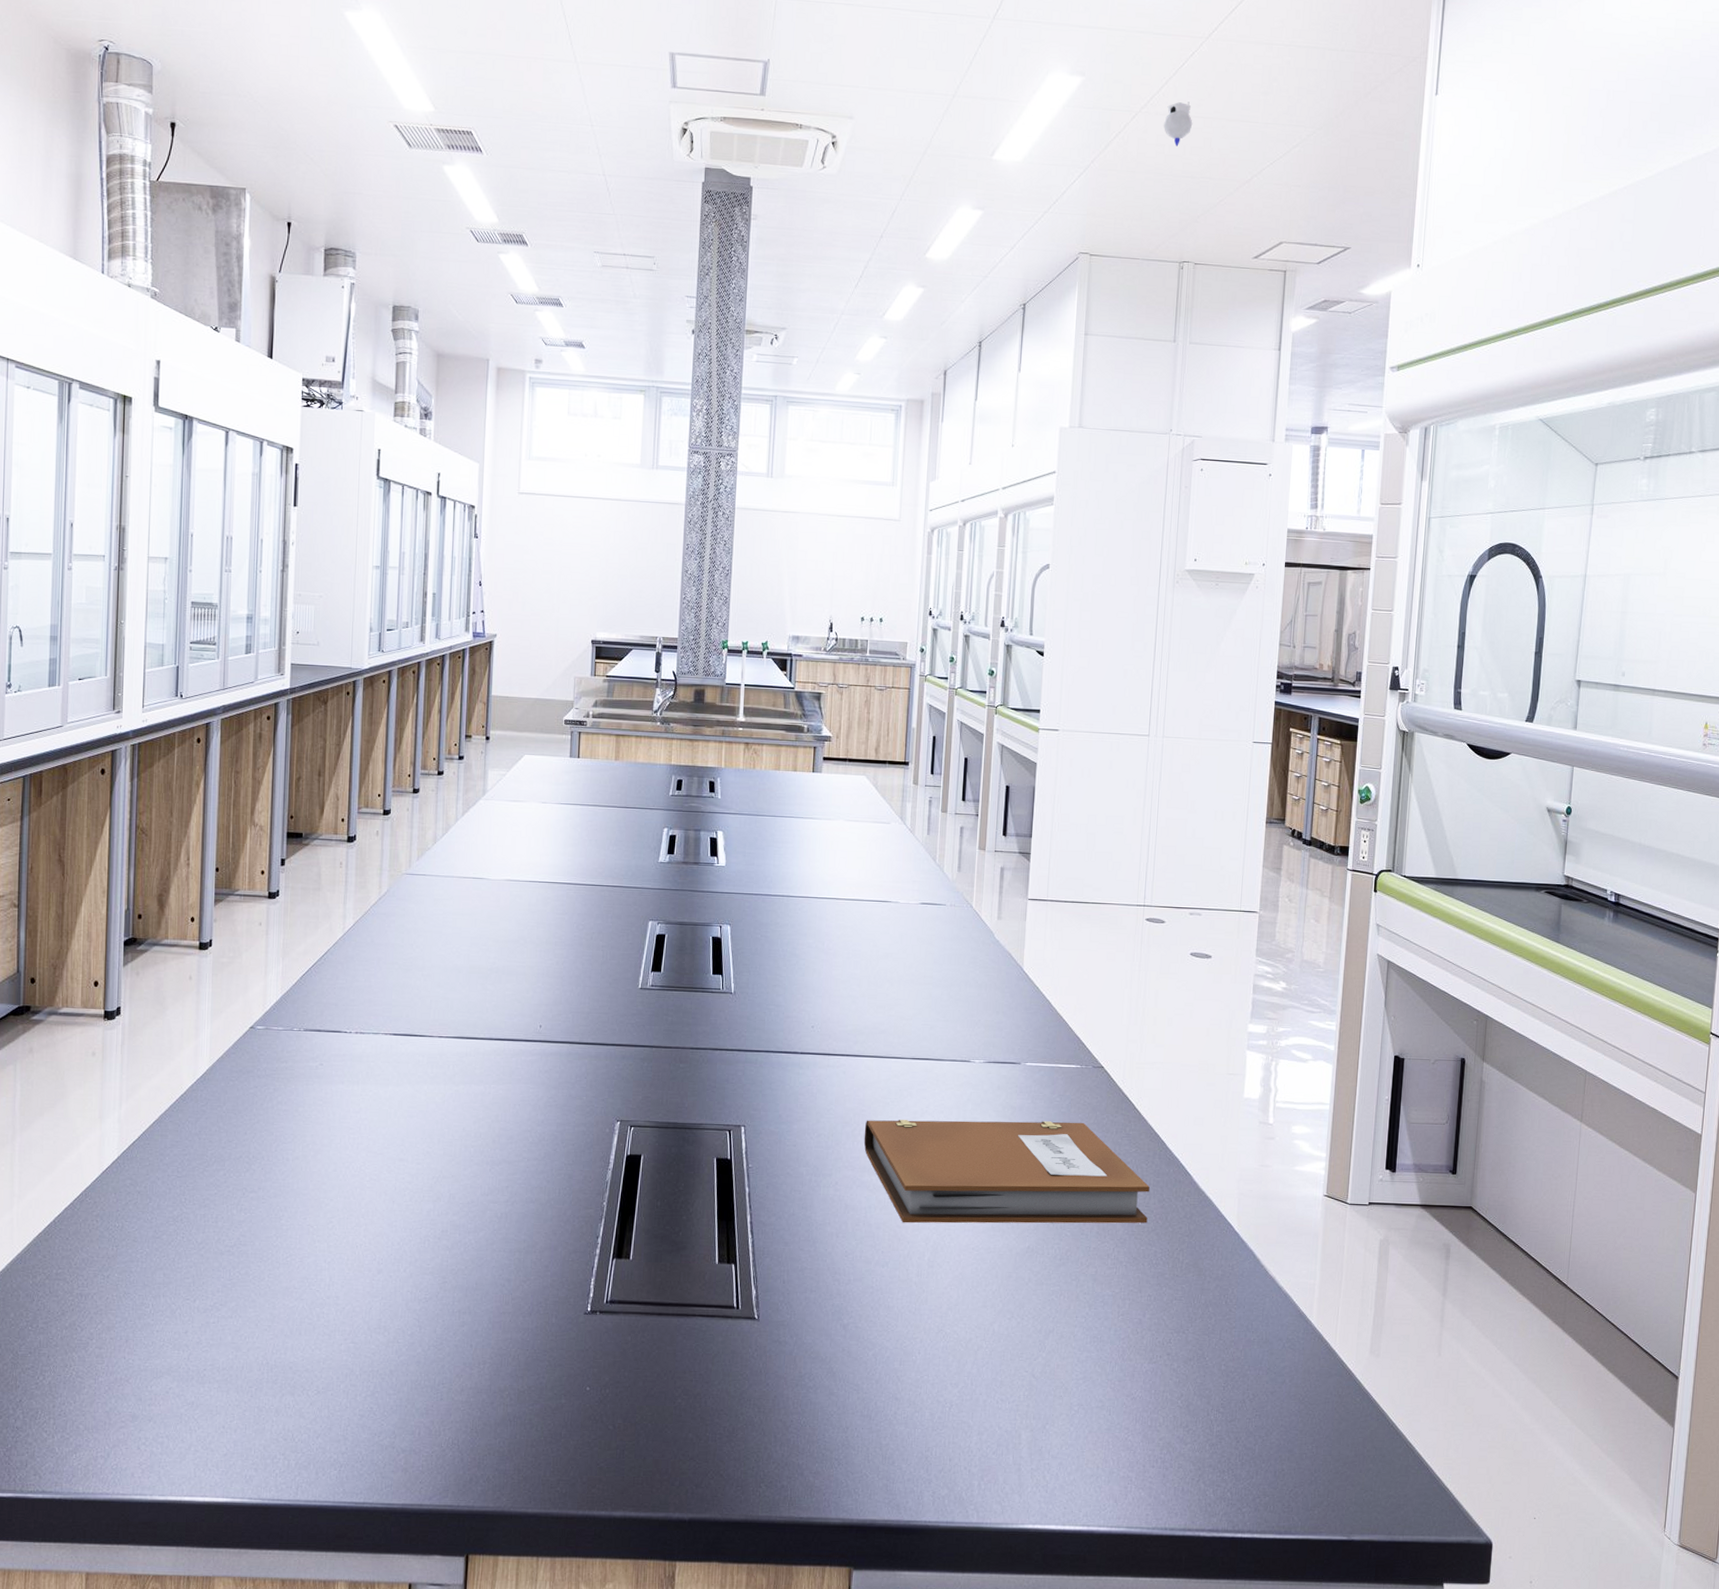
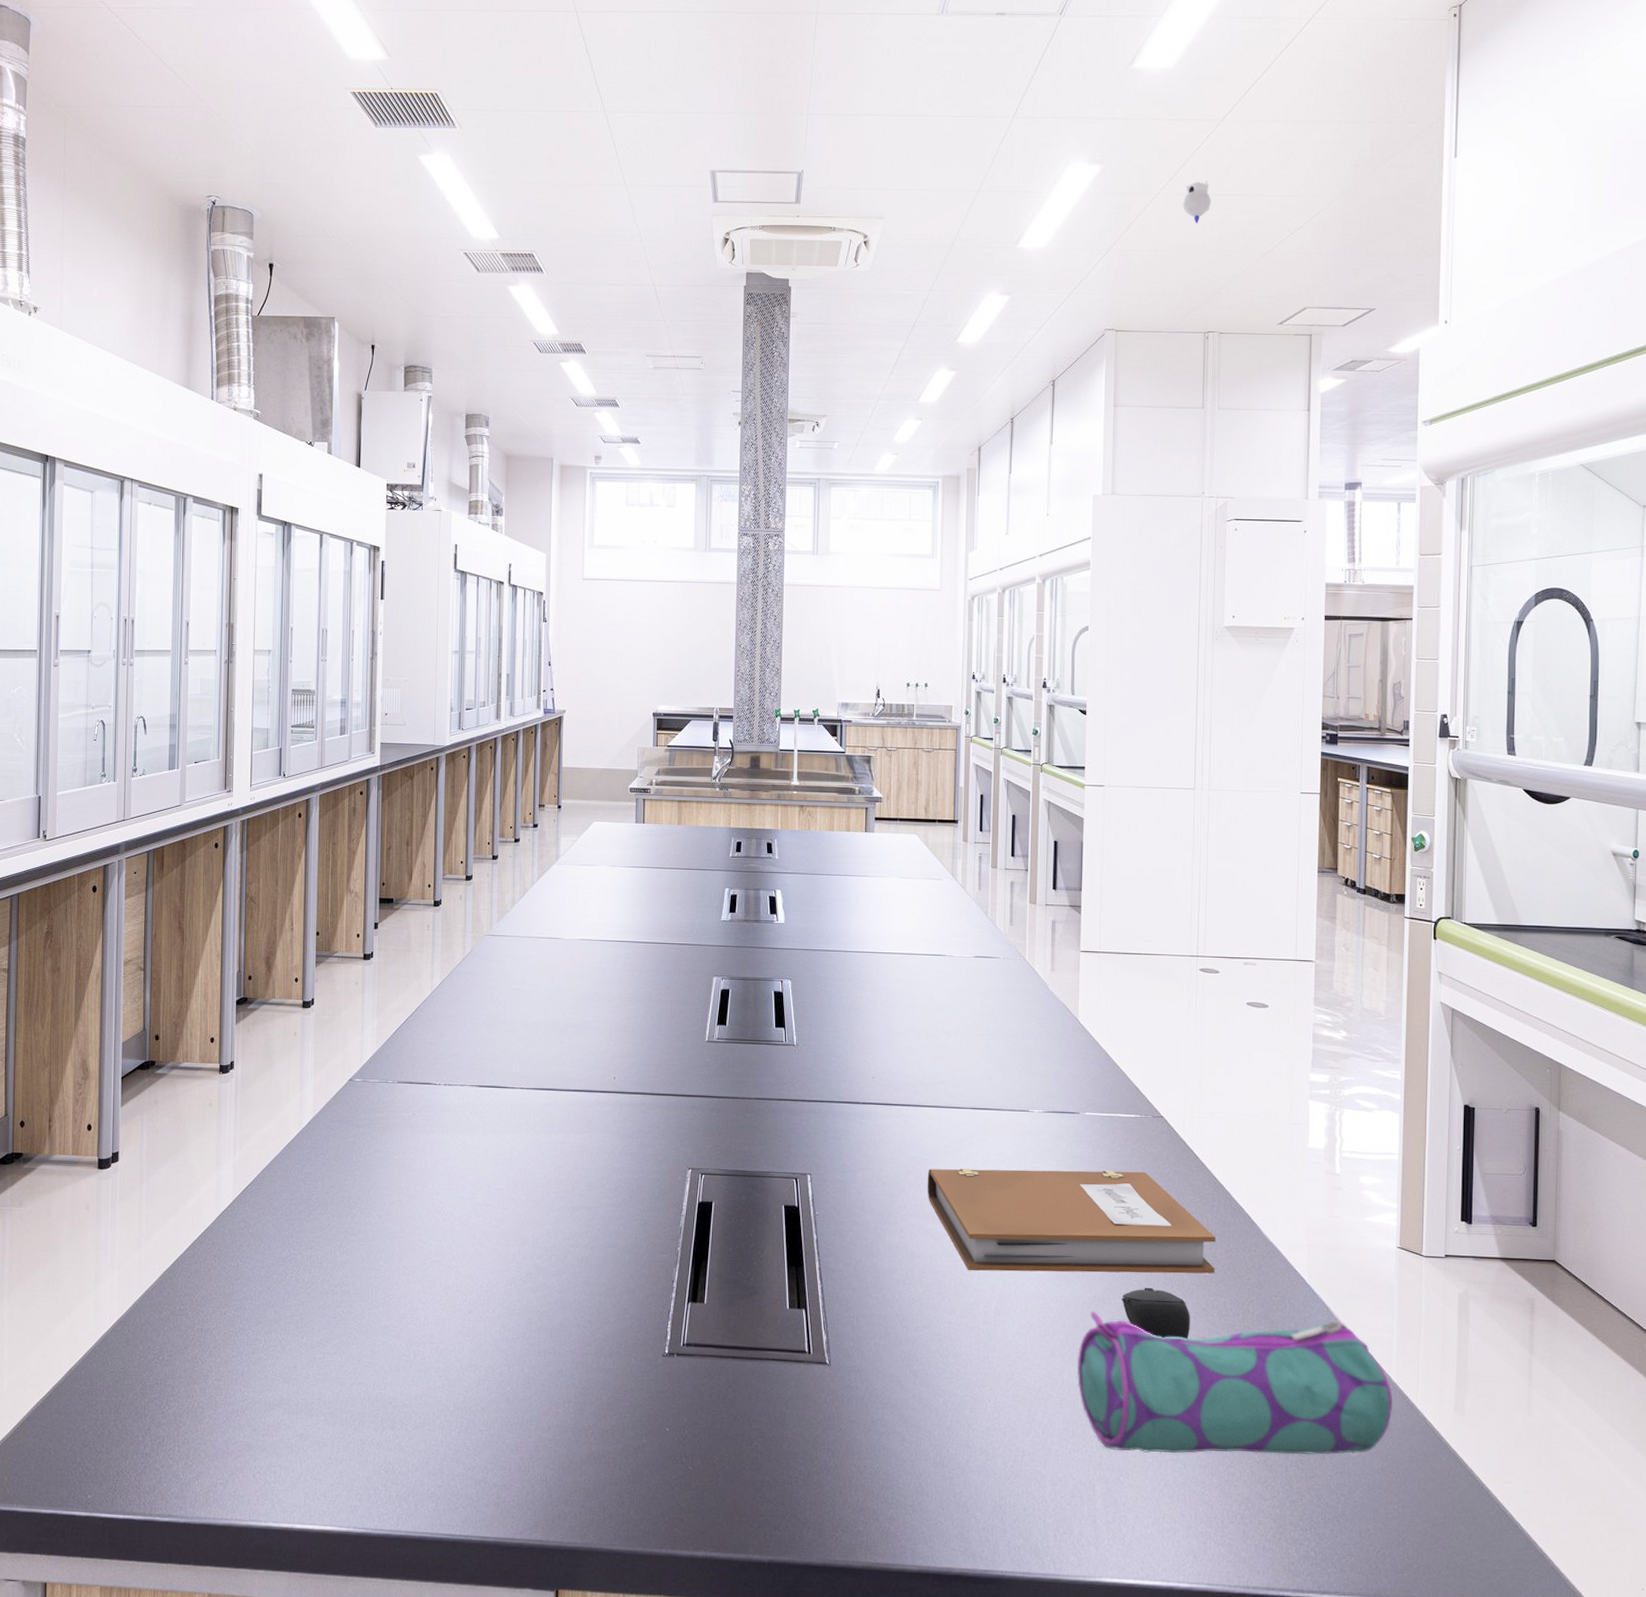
pencil case: none [1007,1261,1312,1401] -> present [1076,1310,1392,1455]
computer mouse: none [1054,1237,1121,1288] -> present [1121,1287,1190,1339]

